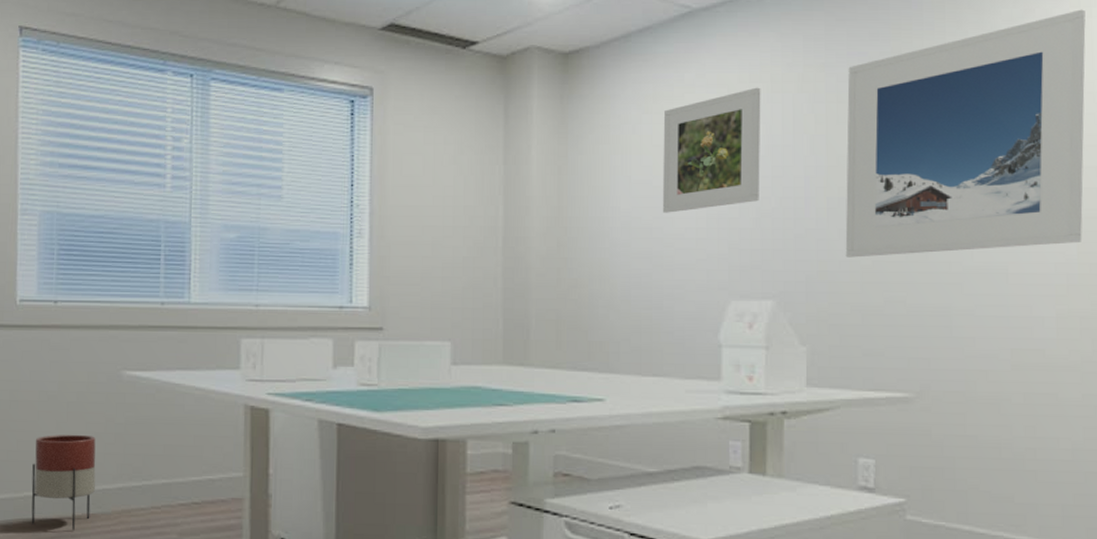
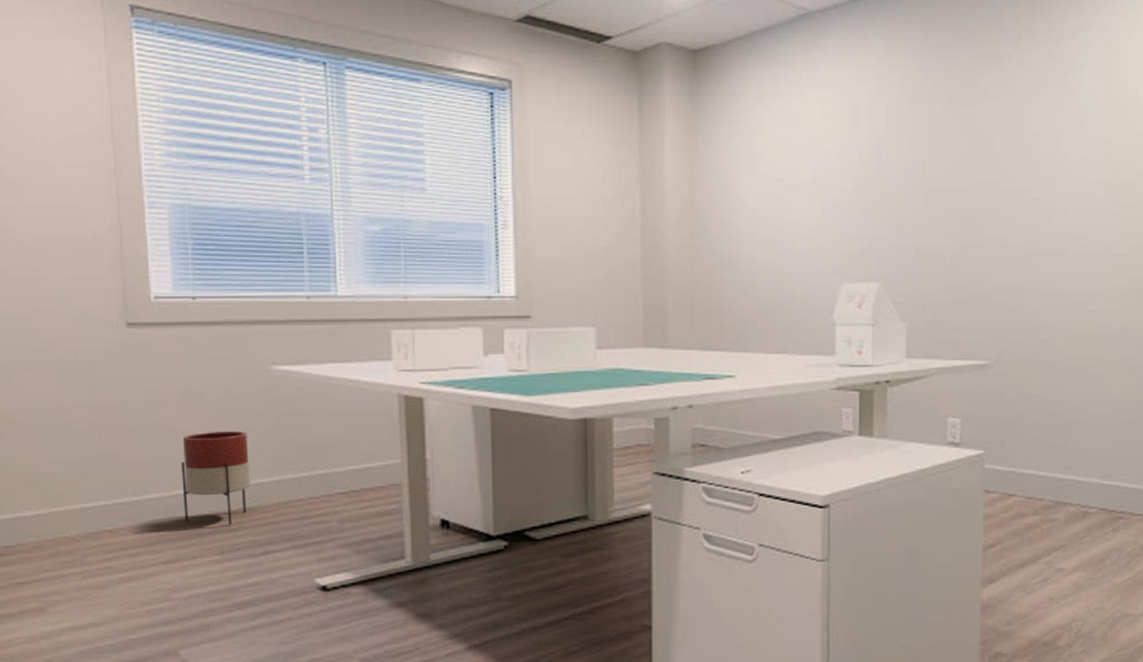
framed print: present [662,87,761,213] -> none [783,87,869,204]
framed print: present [845,9,1086,258] -> none [938,23,1132,243]

